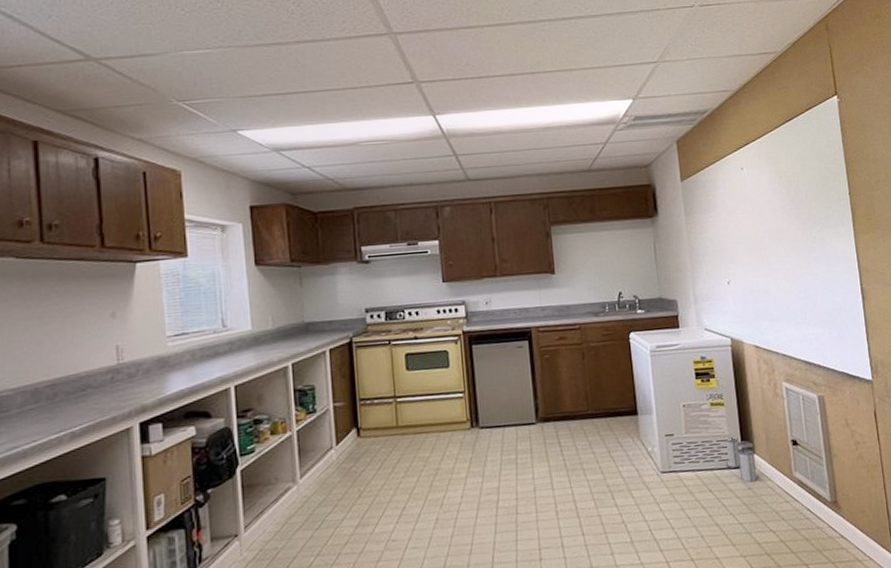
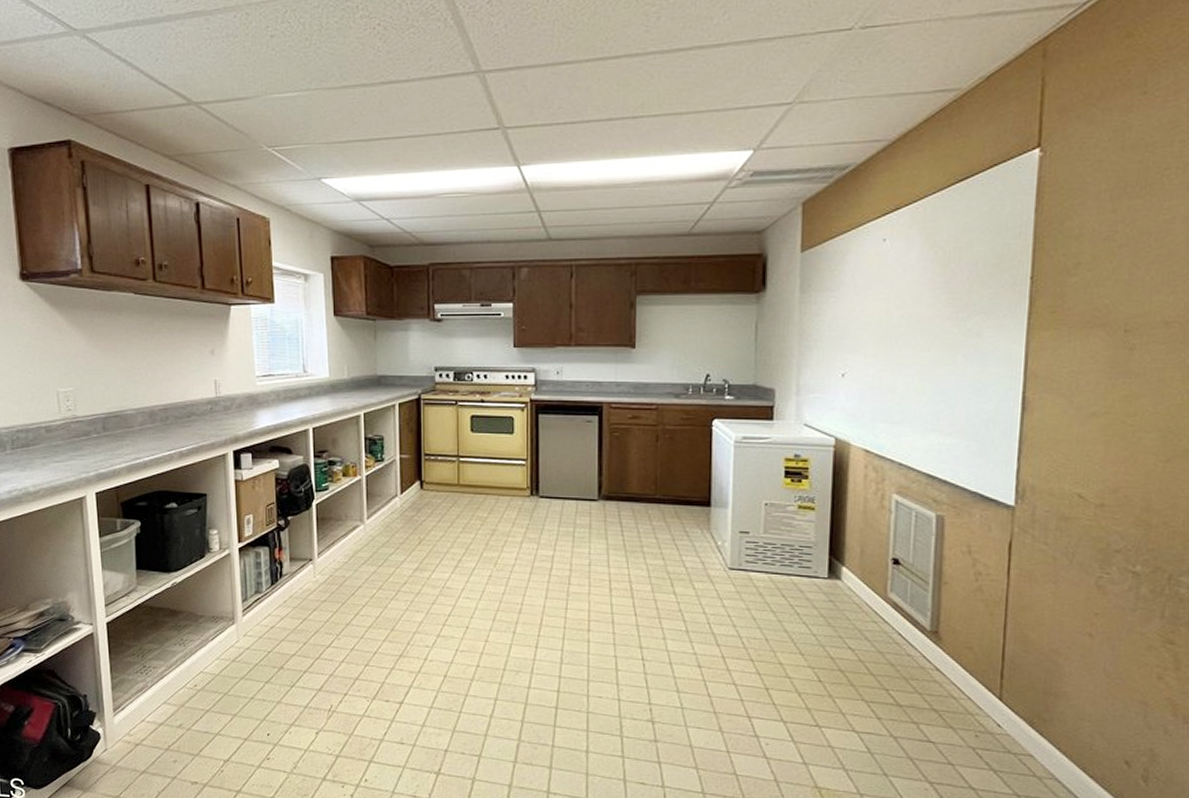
trash can: present [724,436,757,483] -> none [807,543,843,595]

